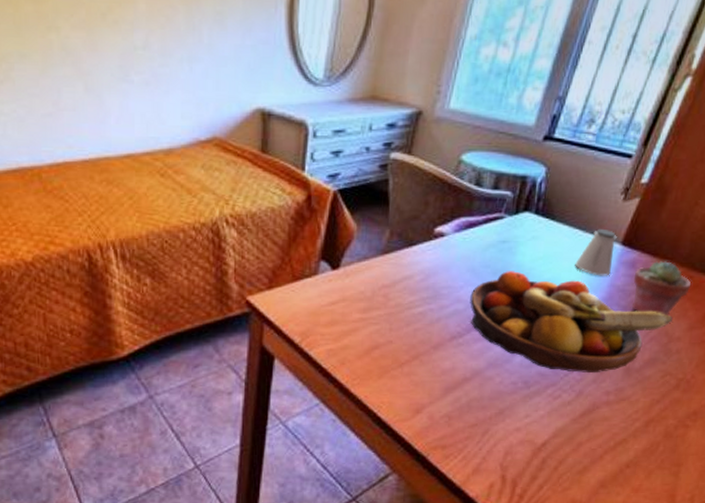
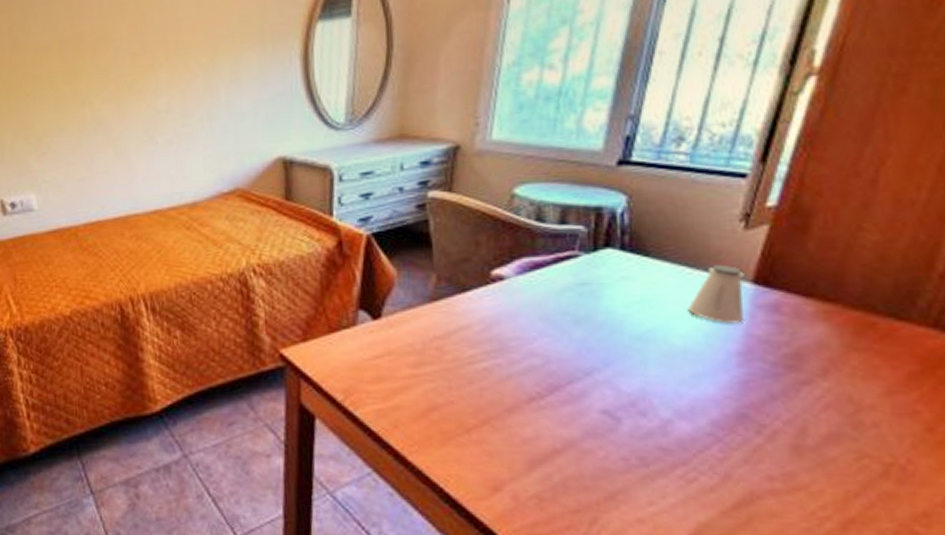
fruit bowl: present [470,271,673,373] -> none [547,318,856,450]
potted succulent: present [631,261,692,317] -> none [780,303,877,377]

